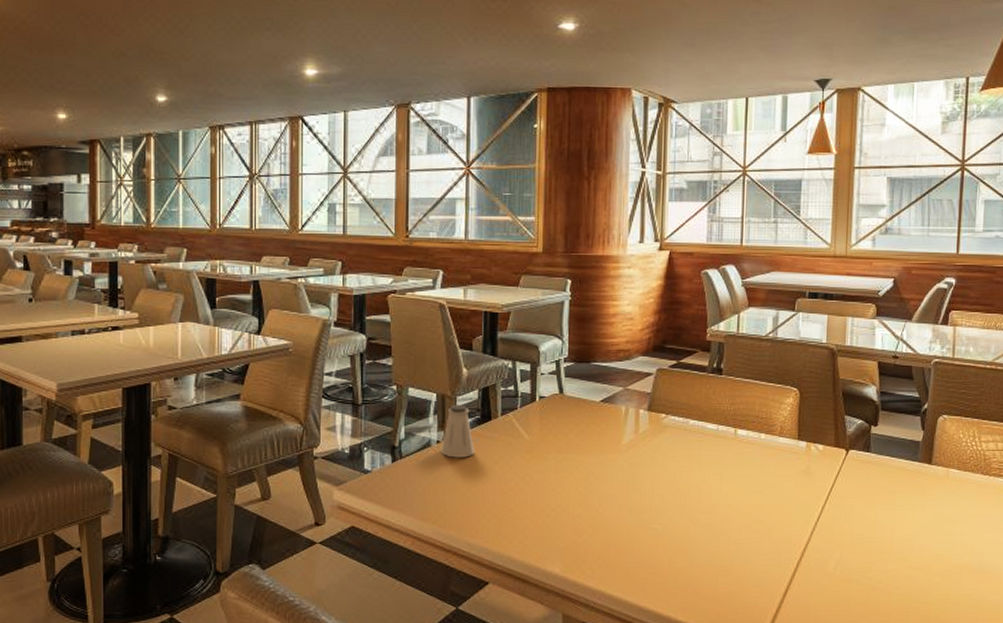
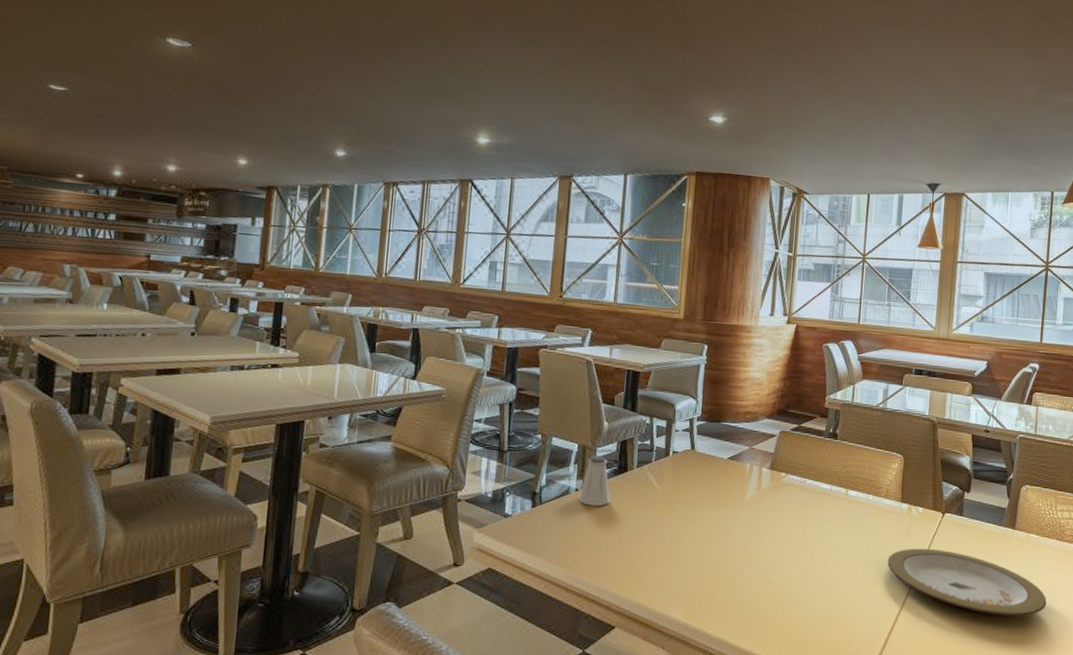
plate: none [785,489,971,559] -> present [887,548,1047,616]

